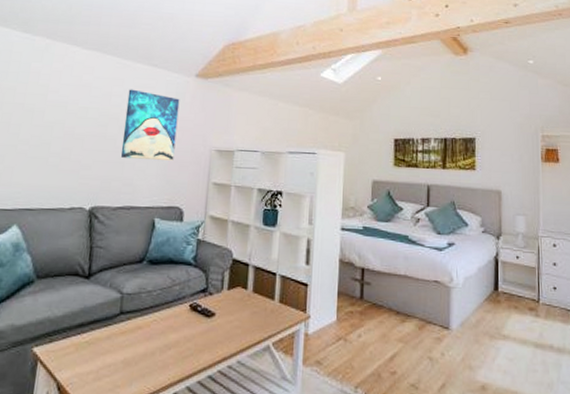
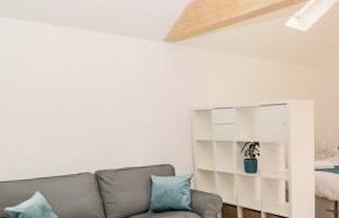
wall art: present [121,89,180,161] -> none [105,60,158,126]

